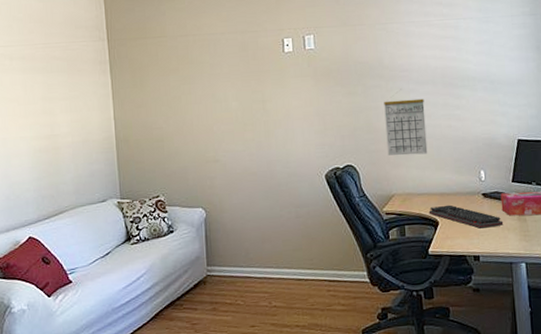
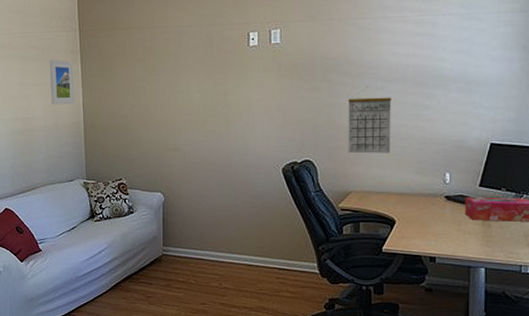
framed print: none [75,71,105,120] -> present [49,60,75,105]
keyboard: present [428,204,504,229] -> none [386,205,466,230]

